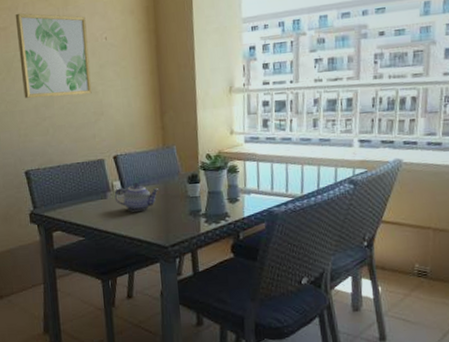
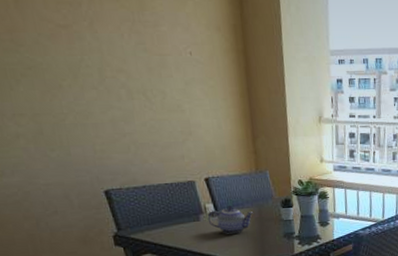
wall art: present [15,13,92,98] -> none [78,10,178,112]

